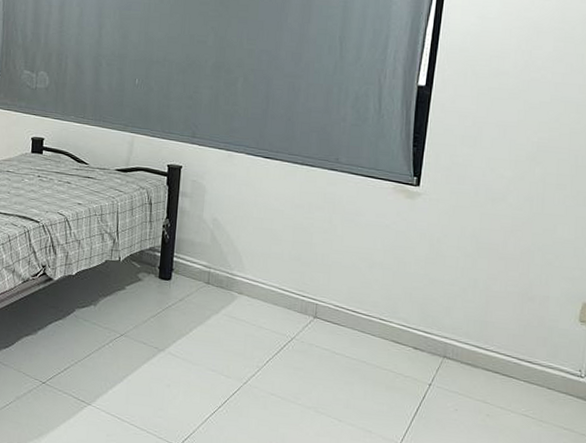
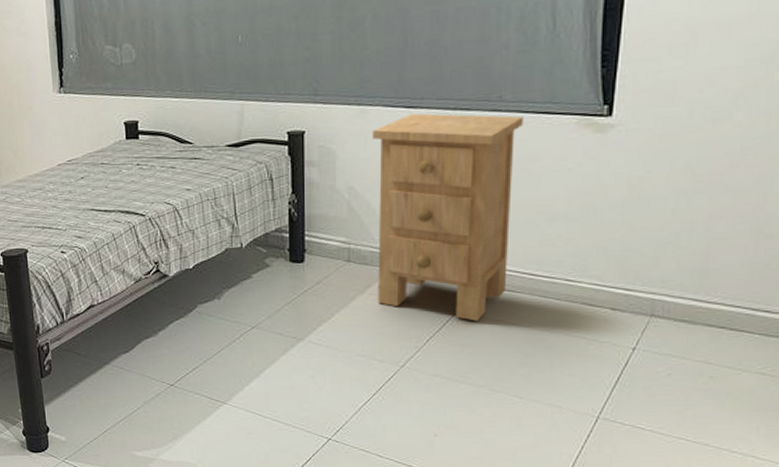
nightstand: none [229,163,354,349] -> present [373,113,524,322]

